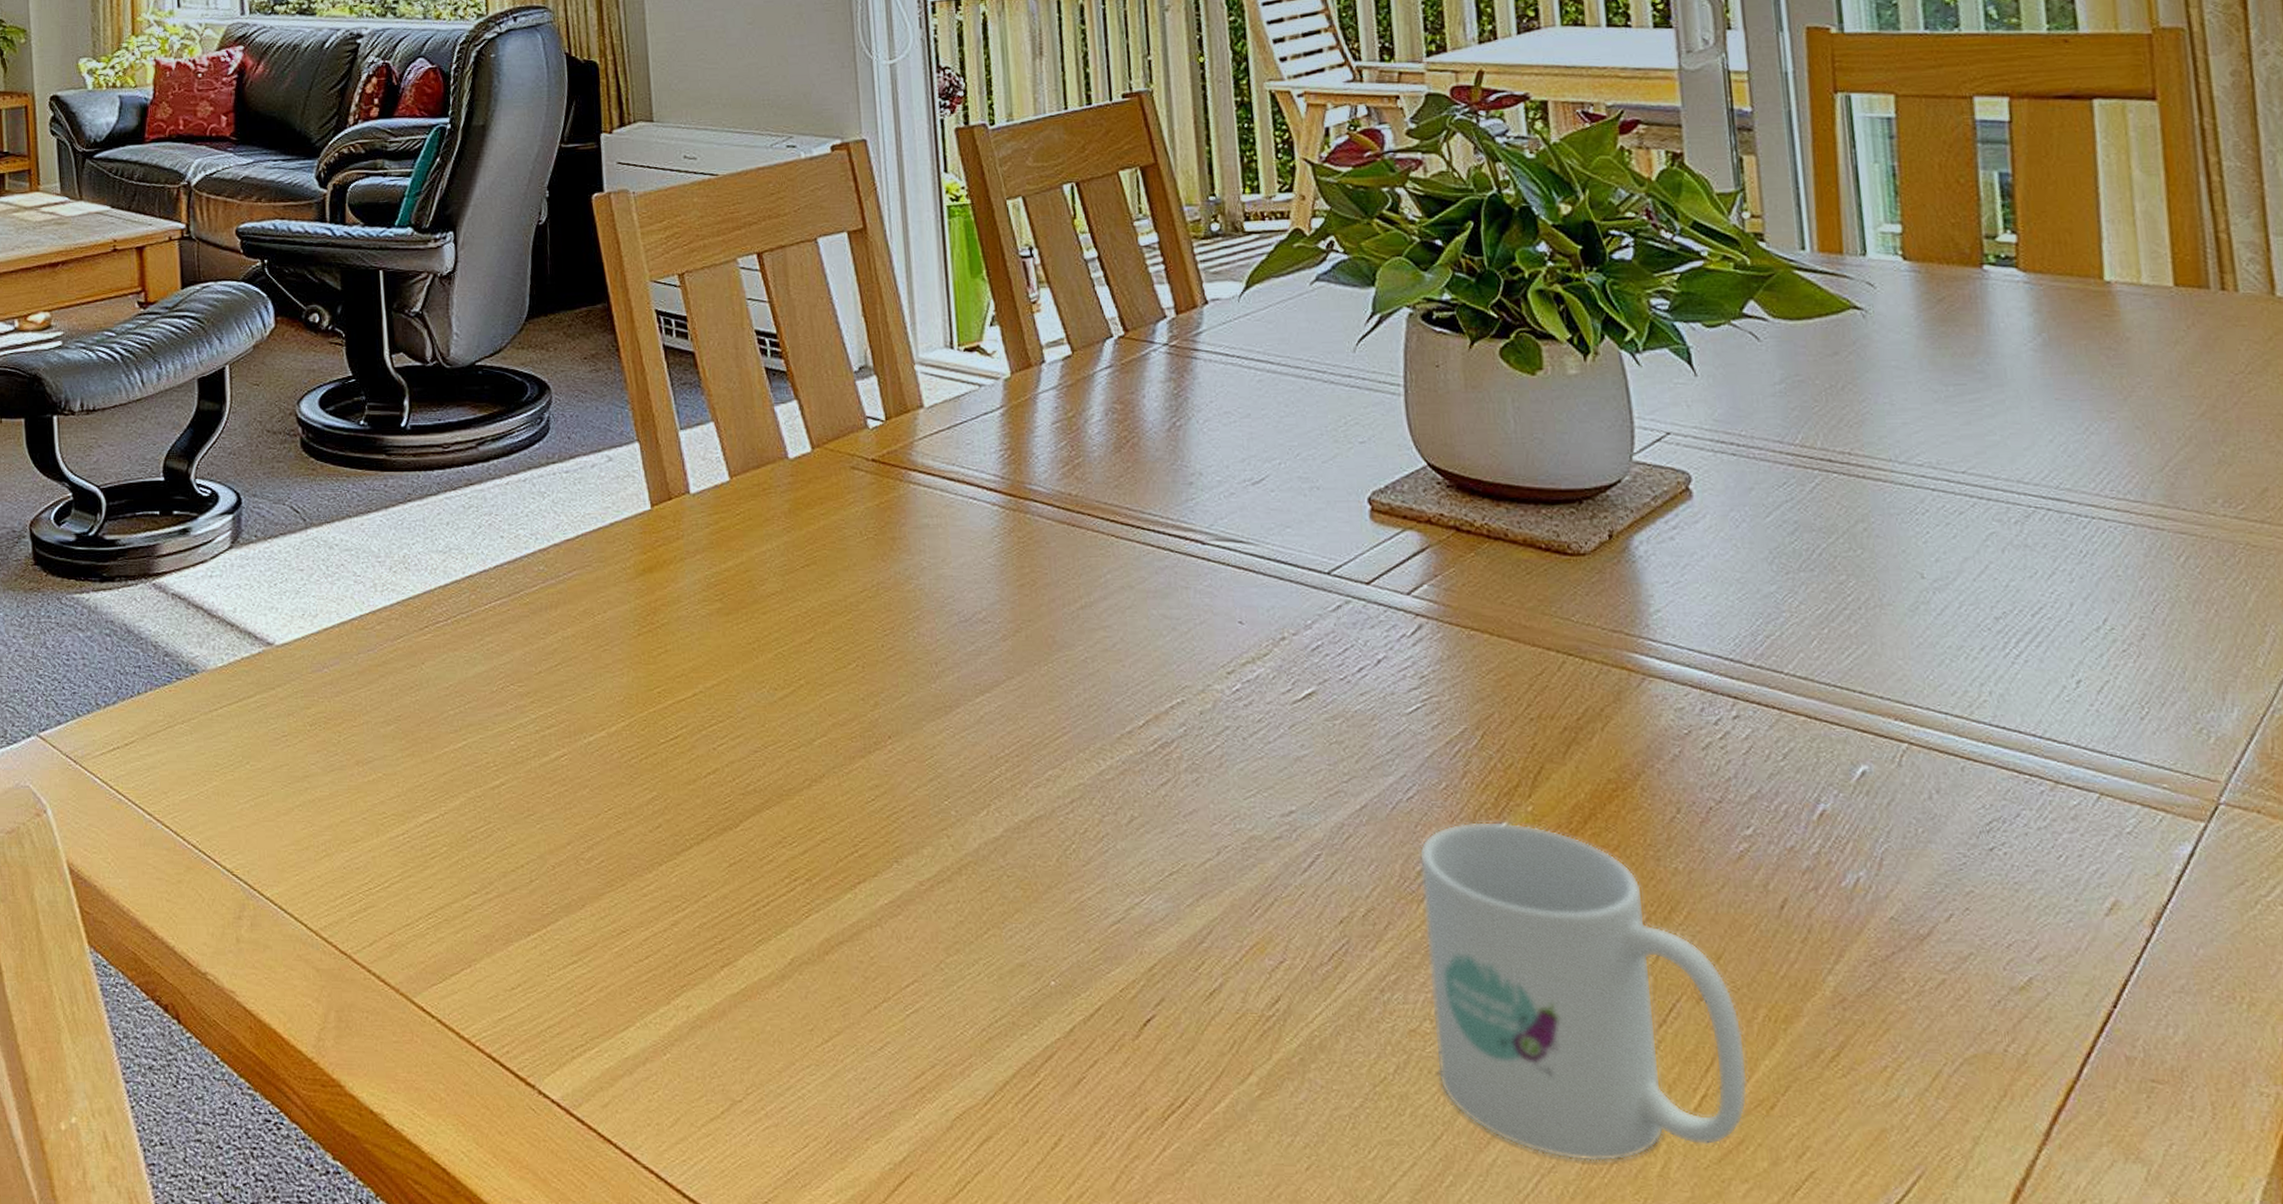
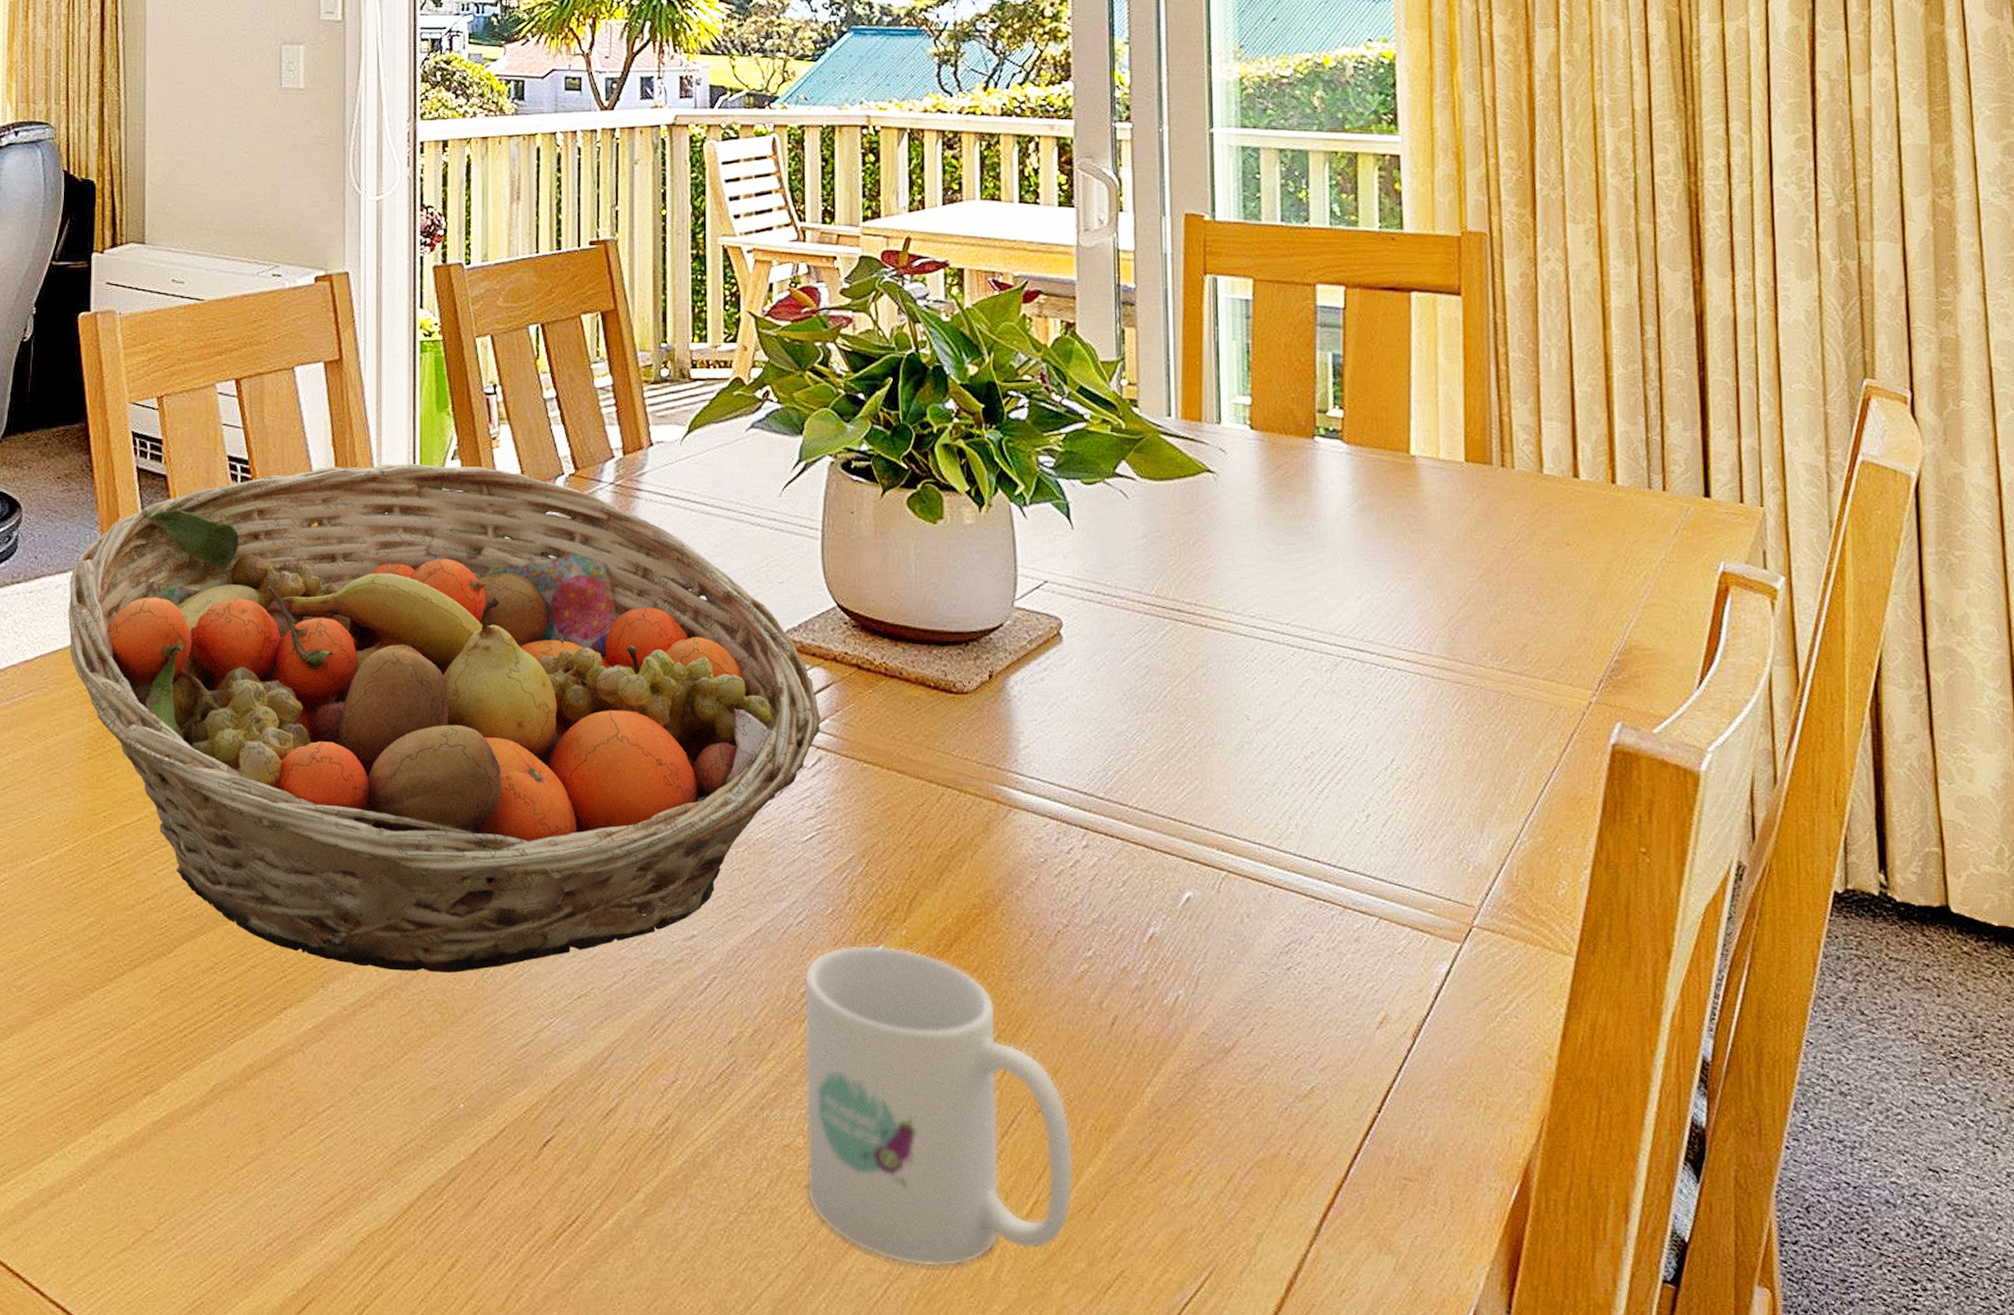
fruit basket: none [605,331,1418,848] -> present [68,464,821,973]

